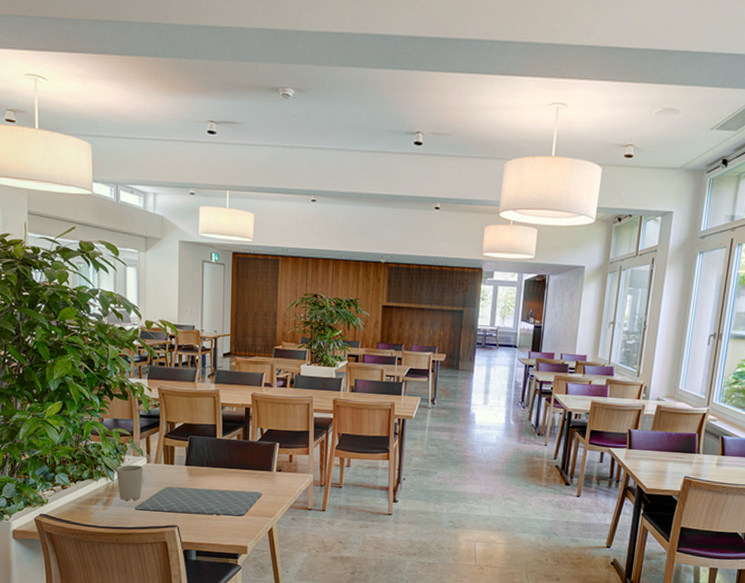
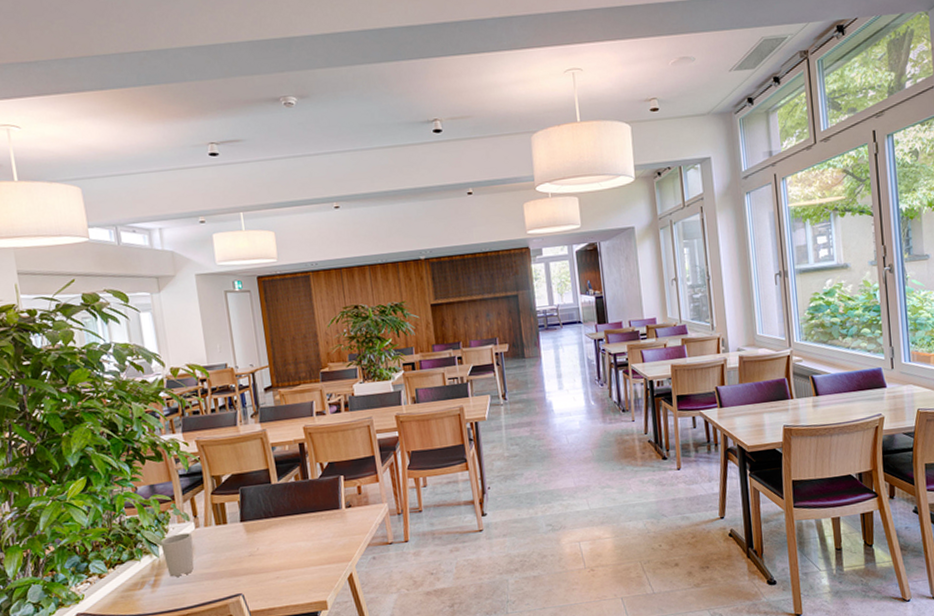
placemat: present [135,487,263,516] -> none [188,535,334,585]

